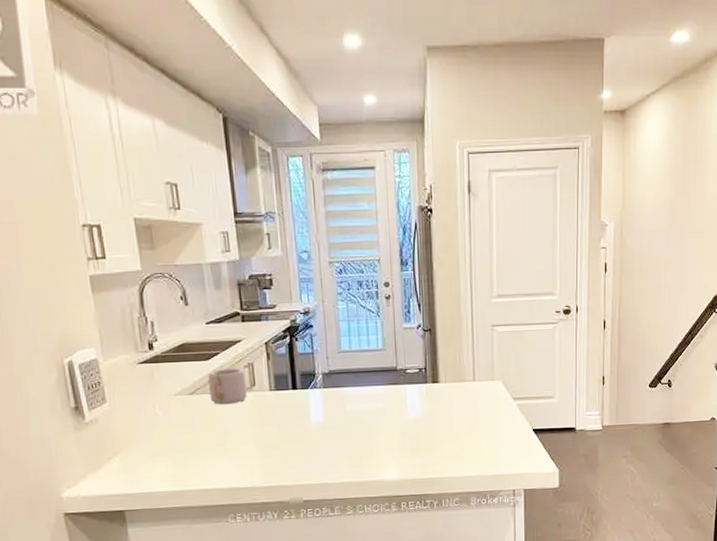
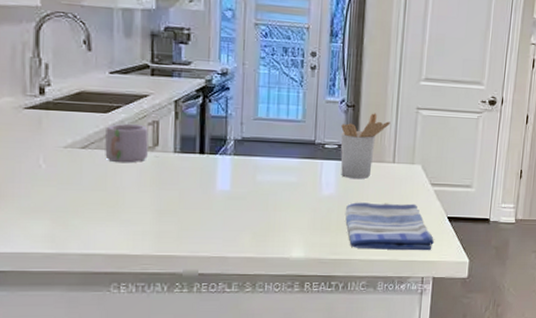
utensil holder: none [420,334,467,401] -> present [340,113,390,180]
dish towel: none [433,419,521,467] -> present [345,202,434,251]

